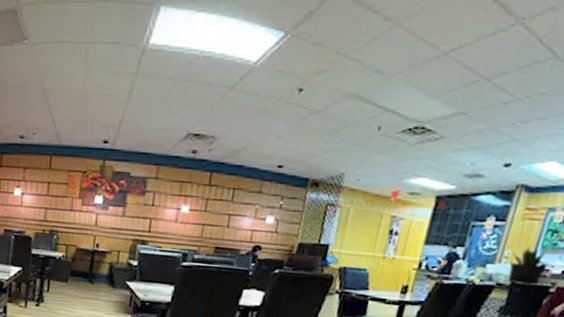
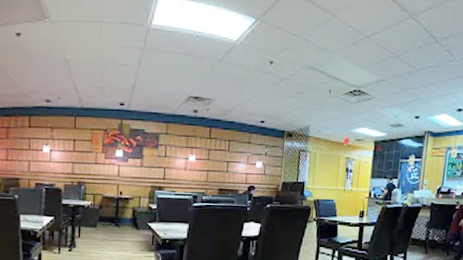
planter: present [507,246,547,286] -> none [428,176,452,205]

